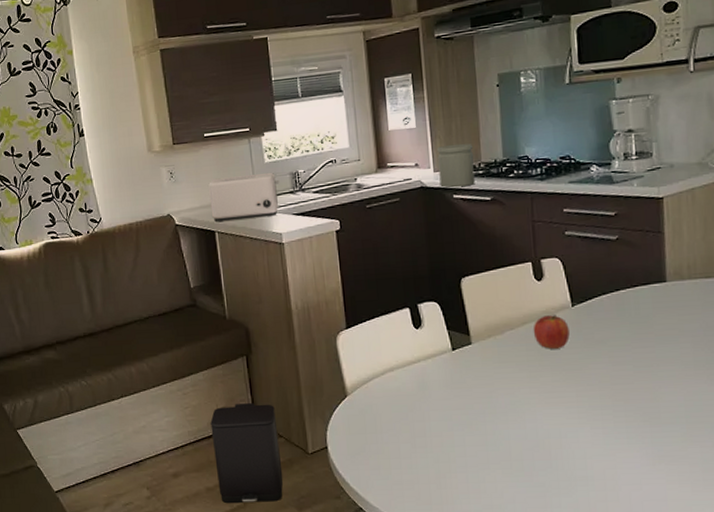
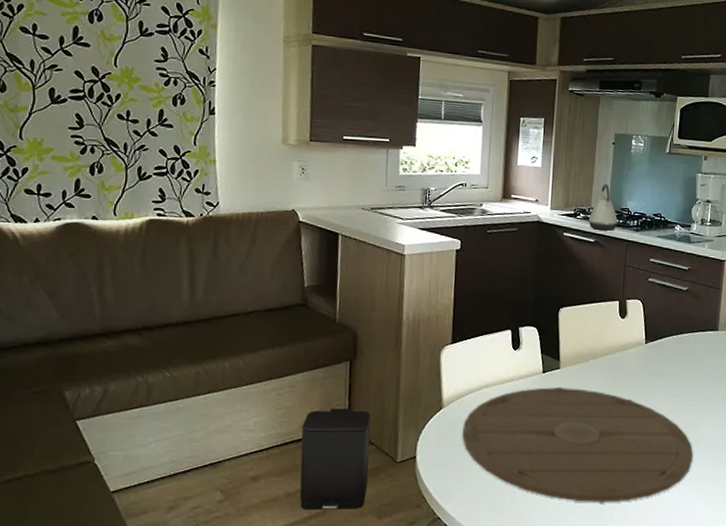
toaster: present [208,172,280,223] -> none [337,182,411,228]
placemat: none [372,363,655,489] -> present [462,386,694,504]
jar: present [437,143,475,188] -> none [554,187,587,227]
kettle: none [480,133,516,186] -> present [588,184,617,231]
fruit: present [533,315,570,349] -> none [611,349,641,379]

